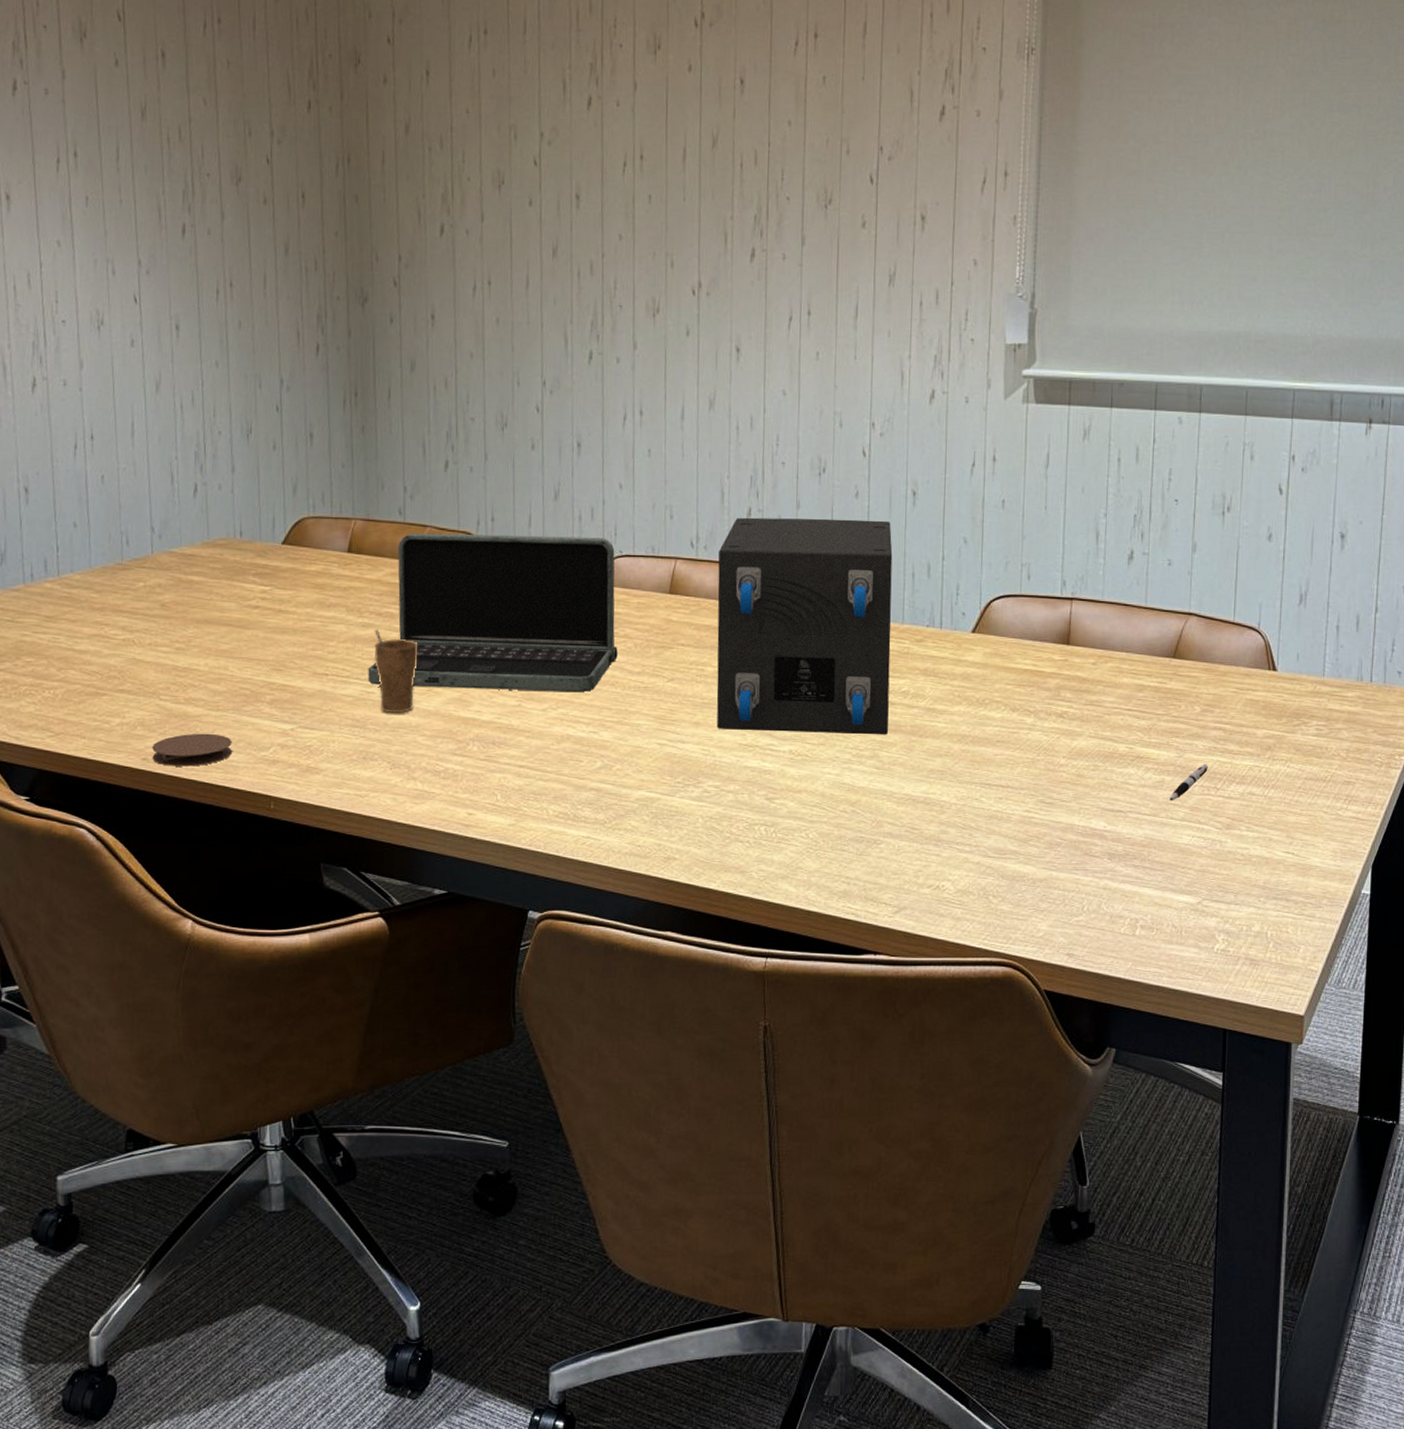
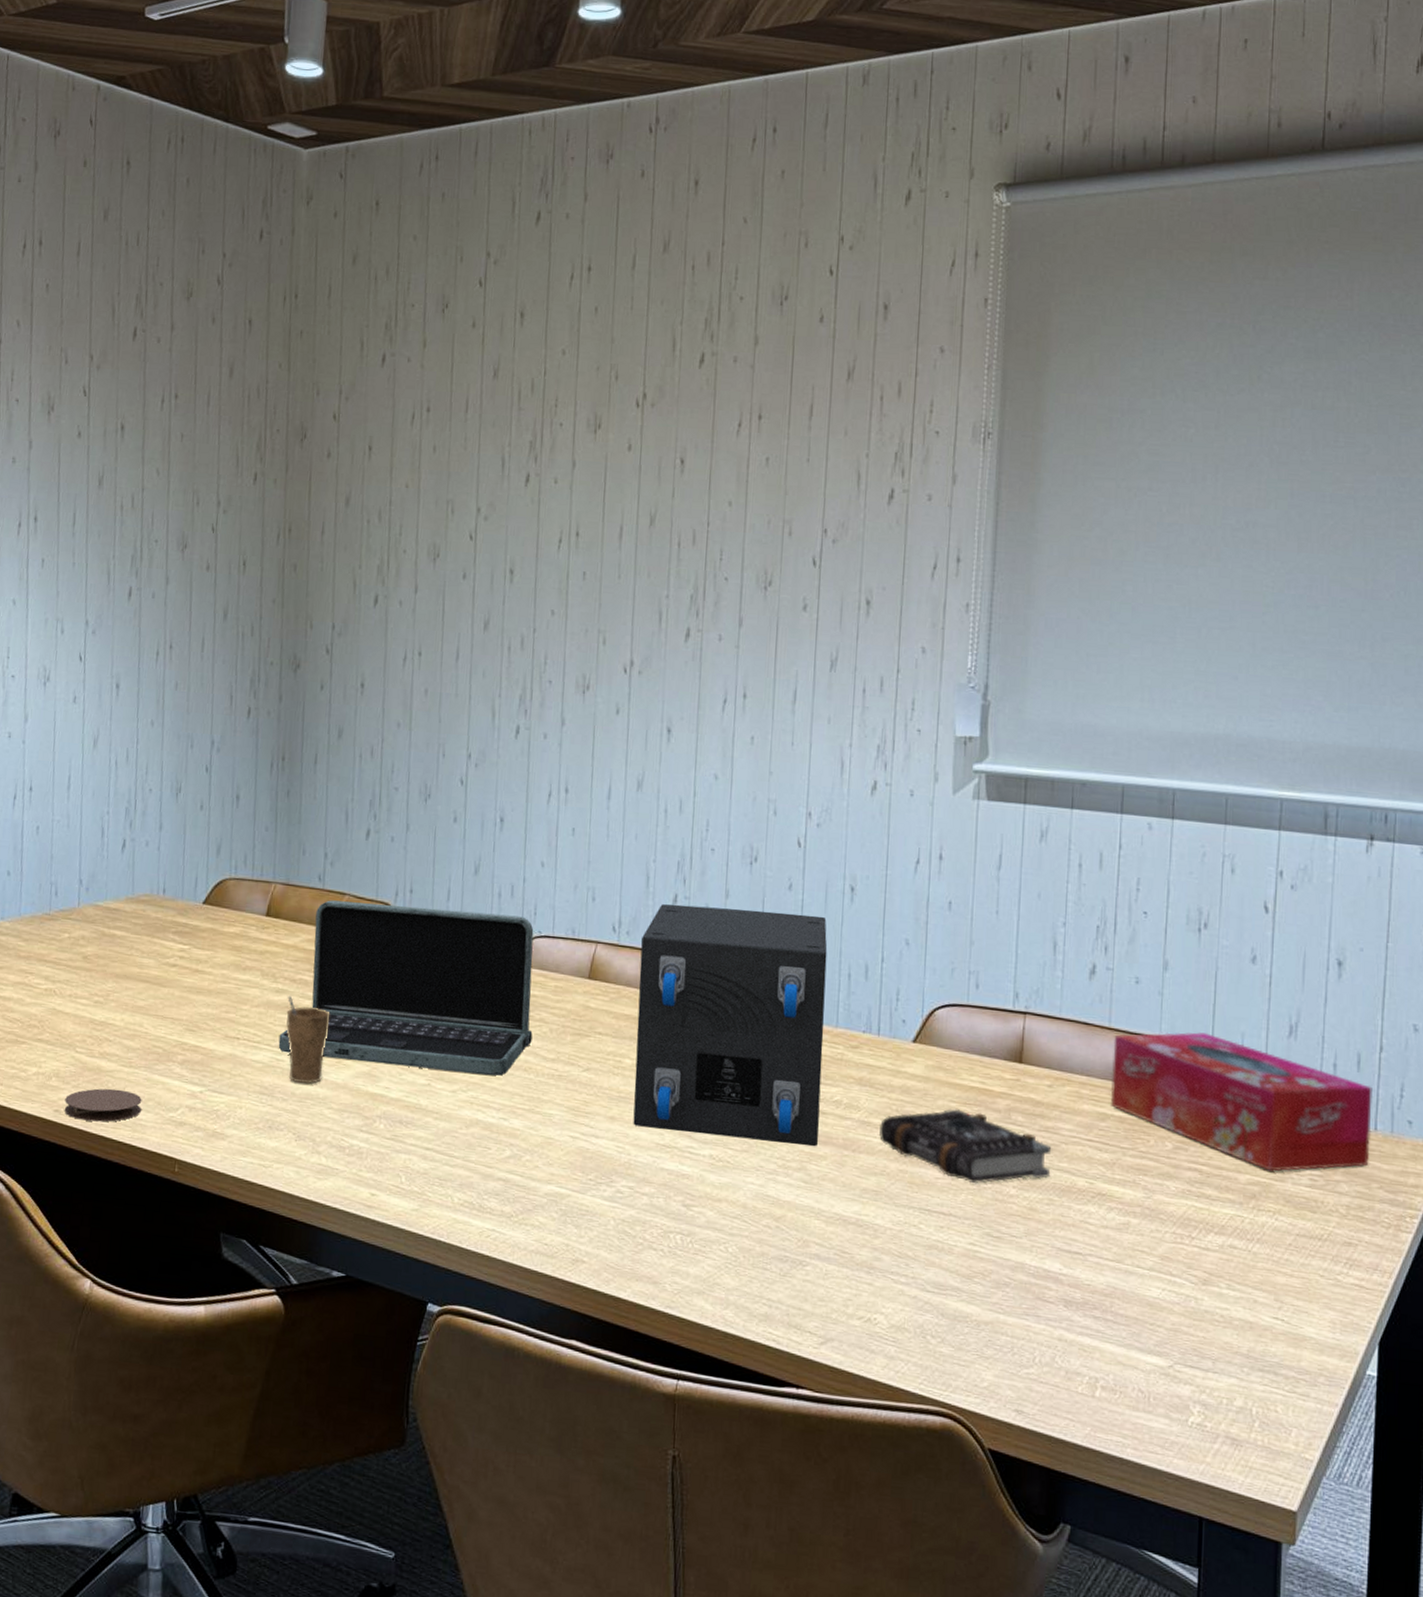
book: none [944,691,1096,757] -> present [879,1108,1052,1184]
tissue box: none [1147,606,1369,725] -> present [1110,1032,1373,1172]
pen: present [1170,764,1208,801] -> none [1136,1208,1181,1247]

